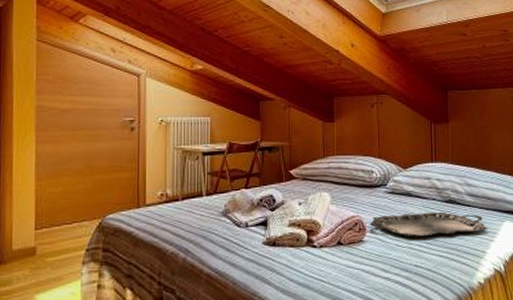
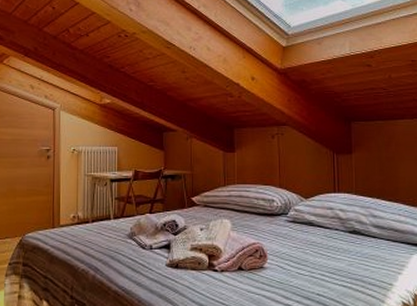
serving tray: present [370,211,488,237] -> none [271,242,396,266]

